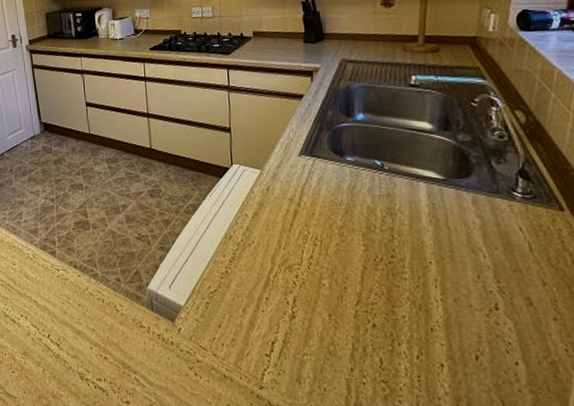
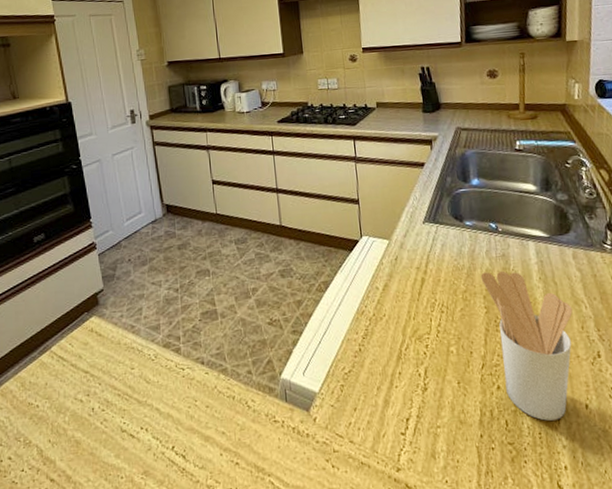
utensil holder: none [360,210,468,366] -> present [480,270,573,421]

